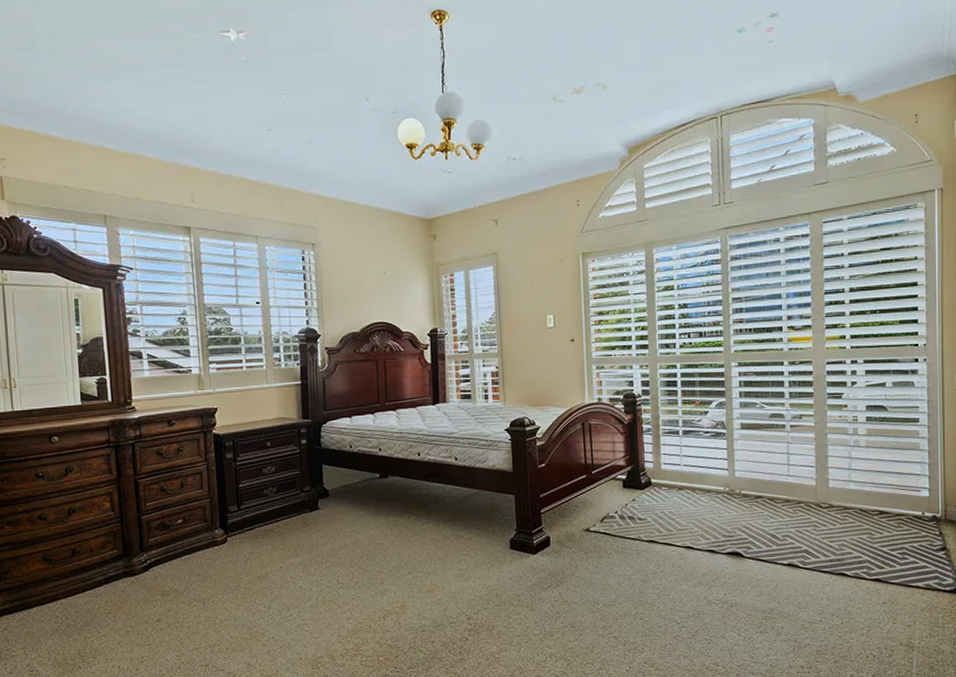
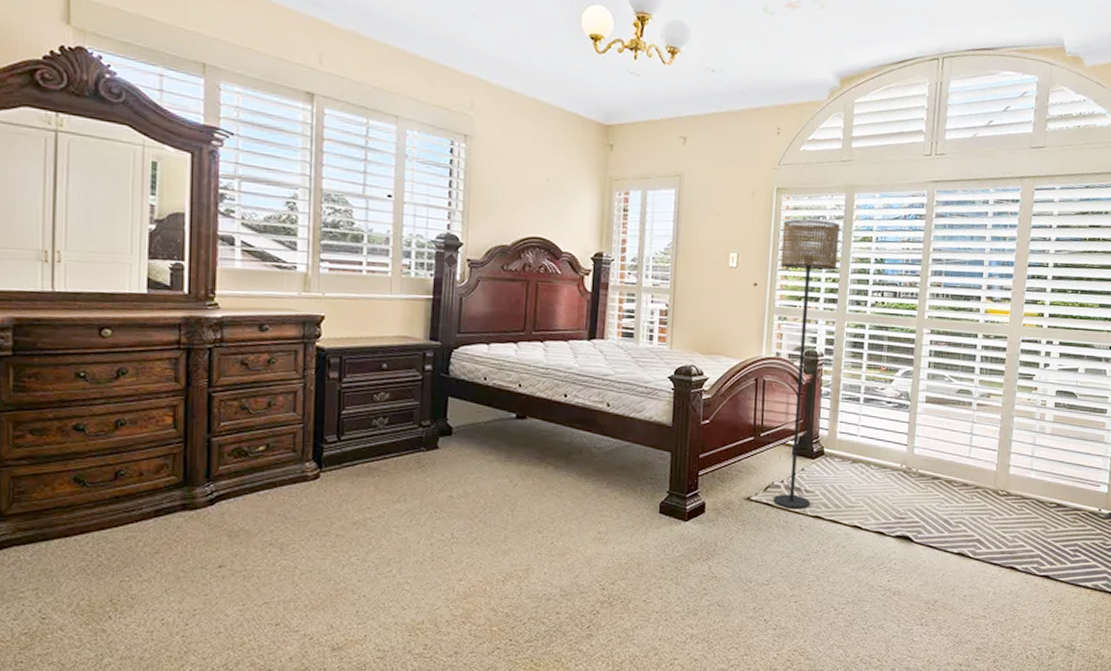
floor lamp: none [591,277,645,536] -> present [773,219,840,509]

